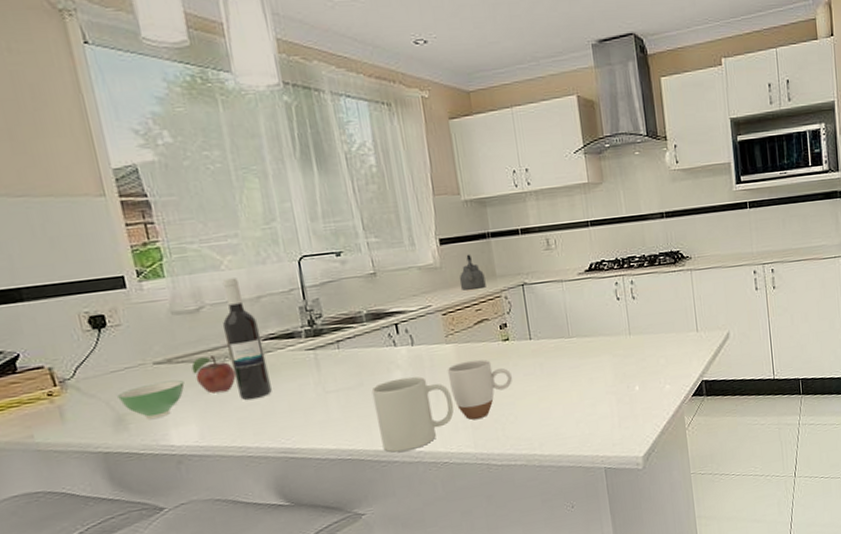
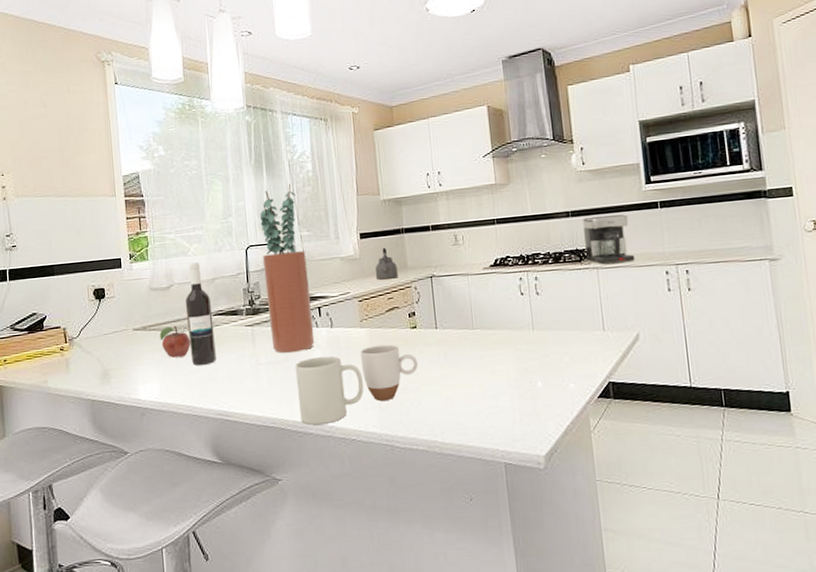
bowl: present [117,380,185,420] -> none [106,344,153,376]
vase: none [313,181,394,378] -> present [260,183,315,354]
coffee maker: none [677,215,726,267] -> present [583,214,636,265]

